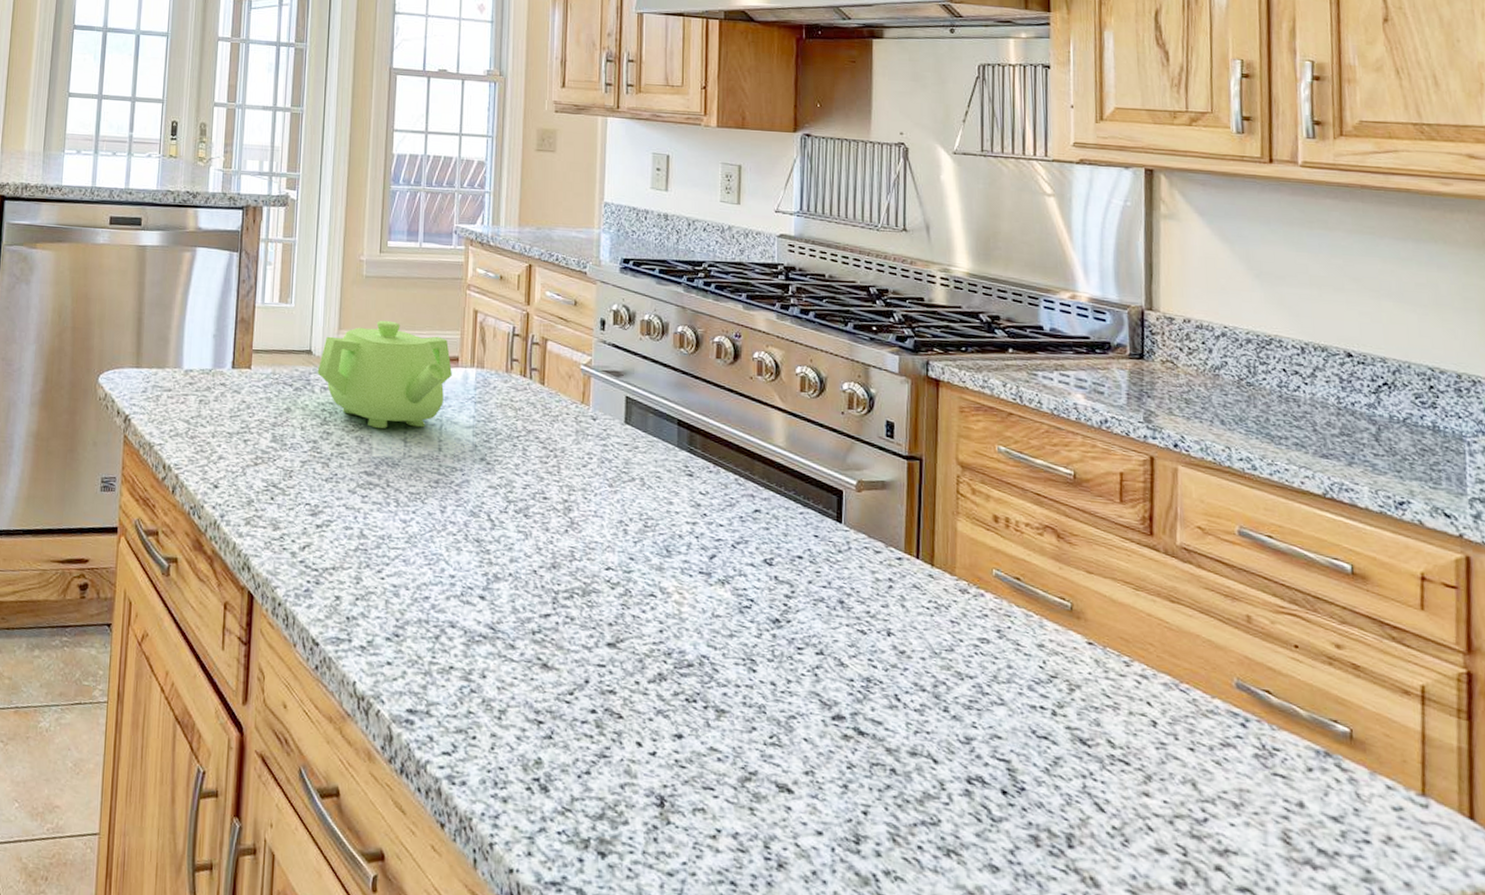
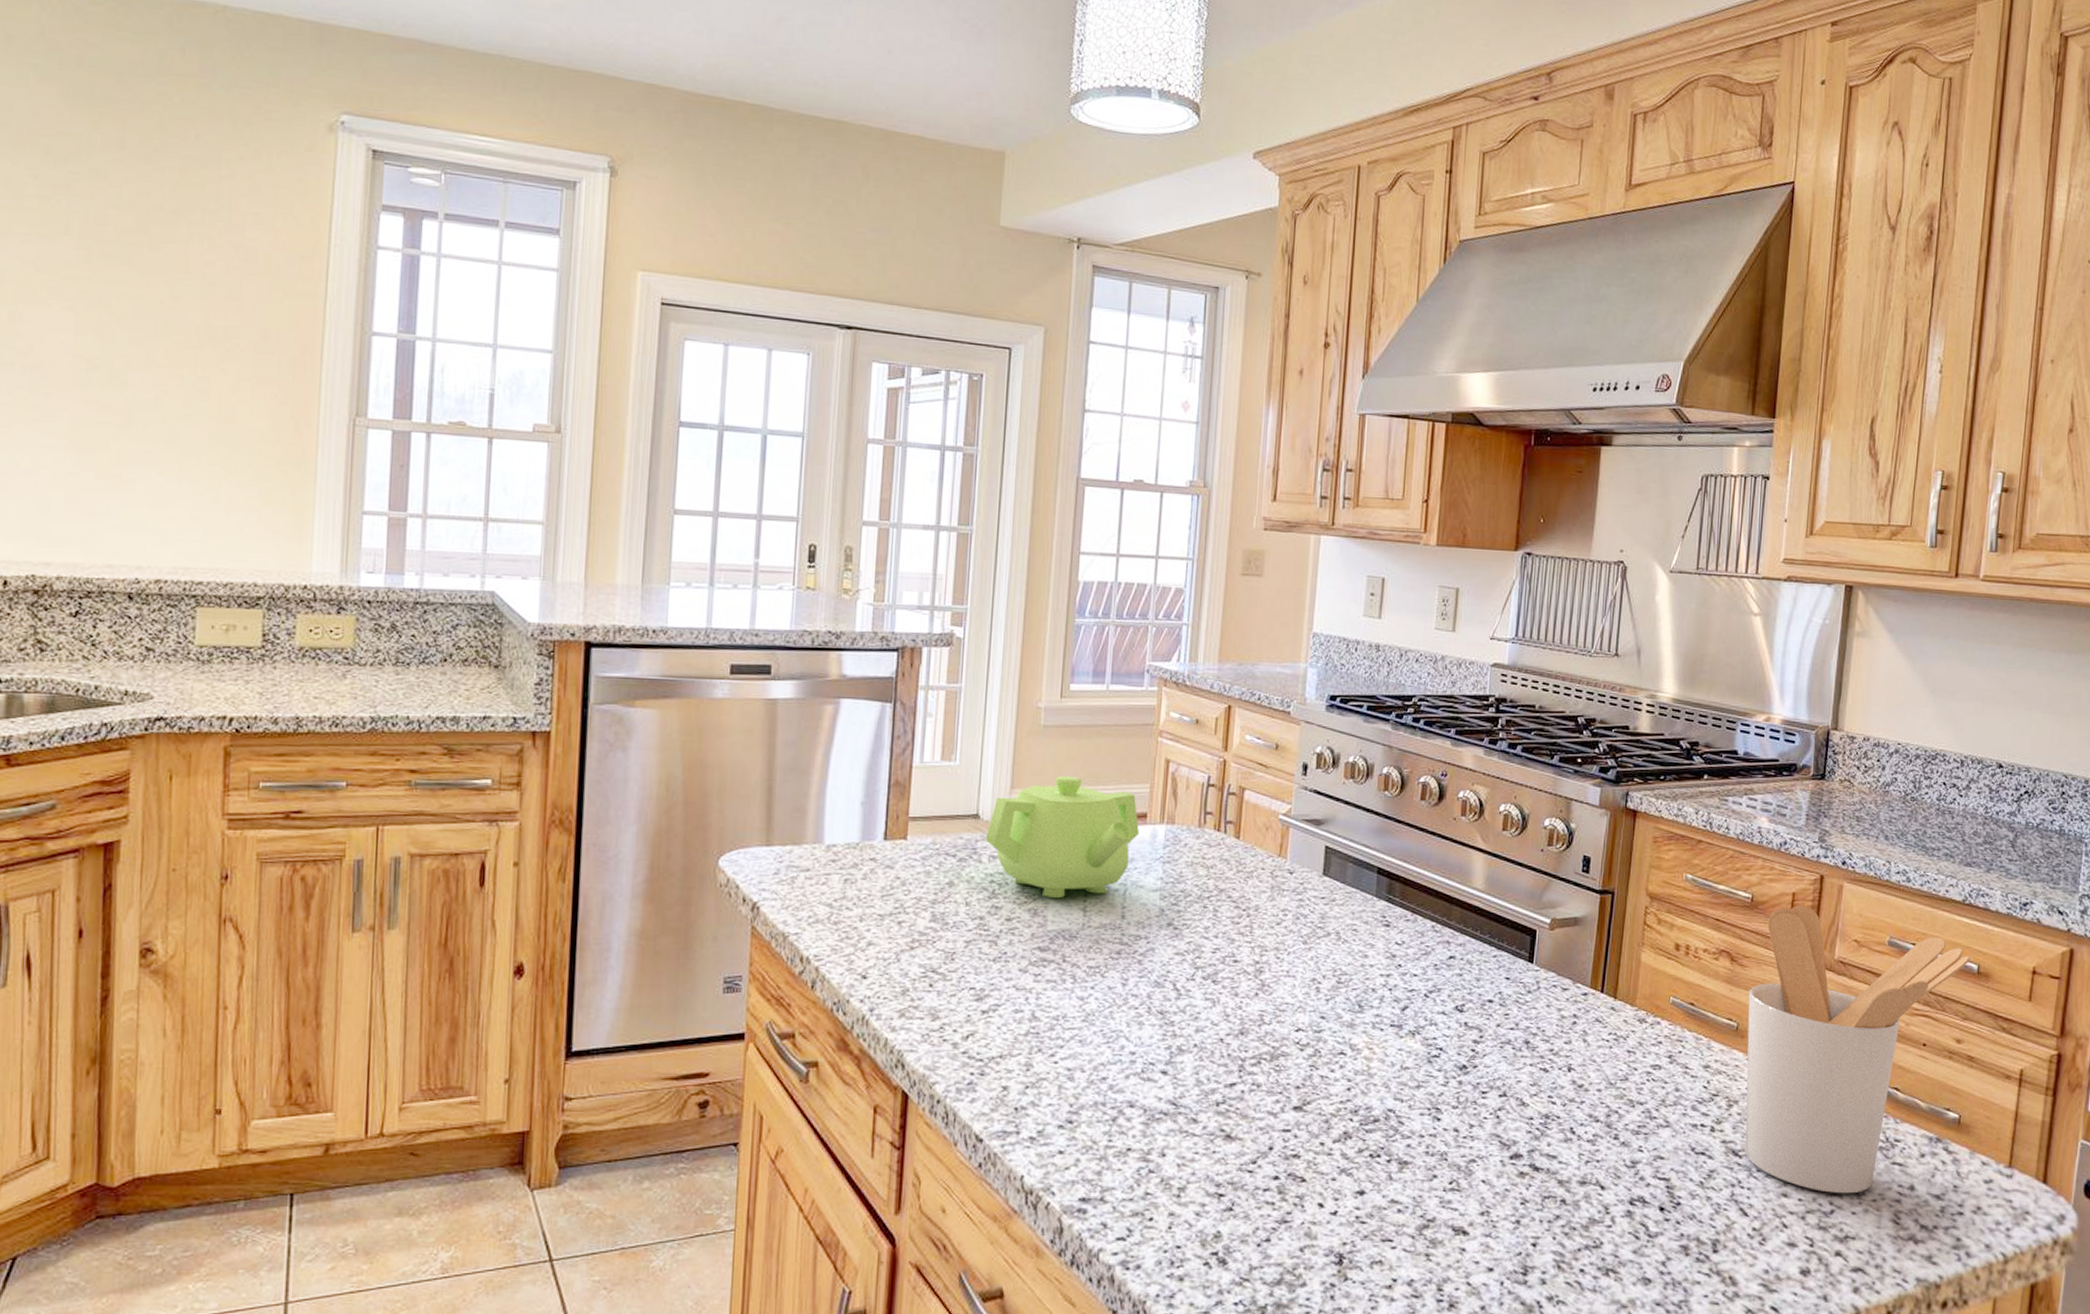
utensil holder: none [1081,486,1341,803] -> present [1745,905,1970,1194]

